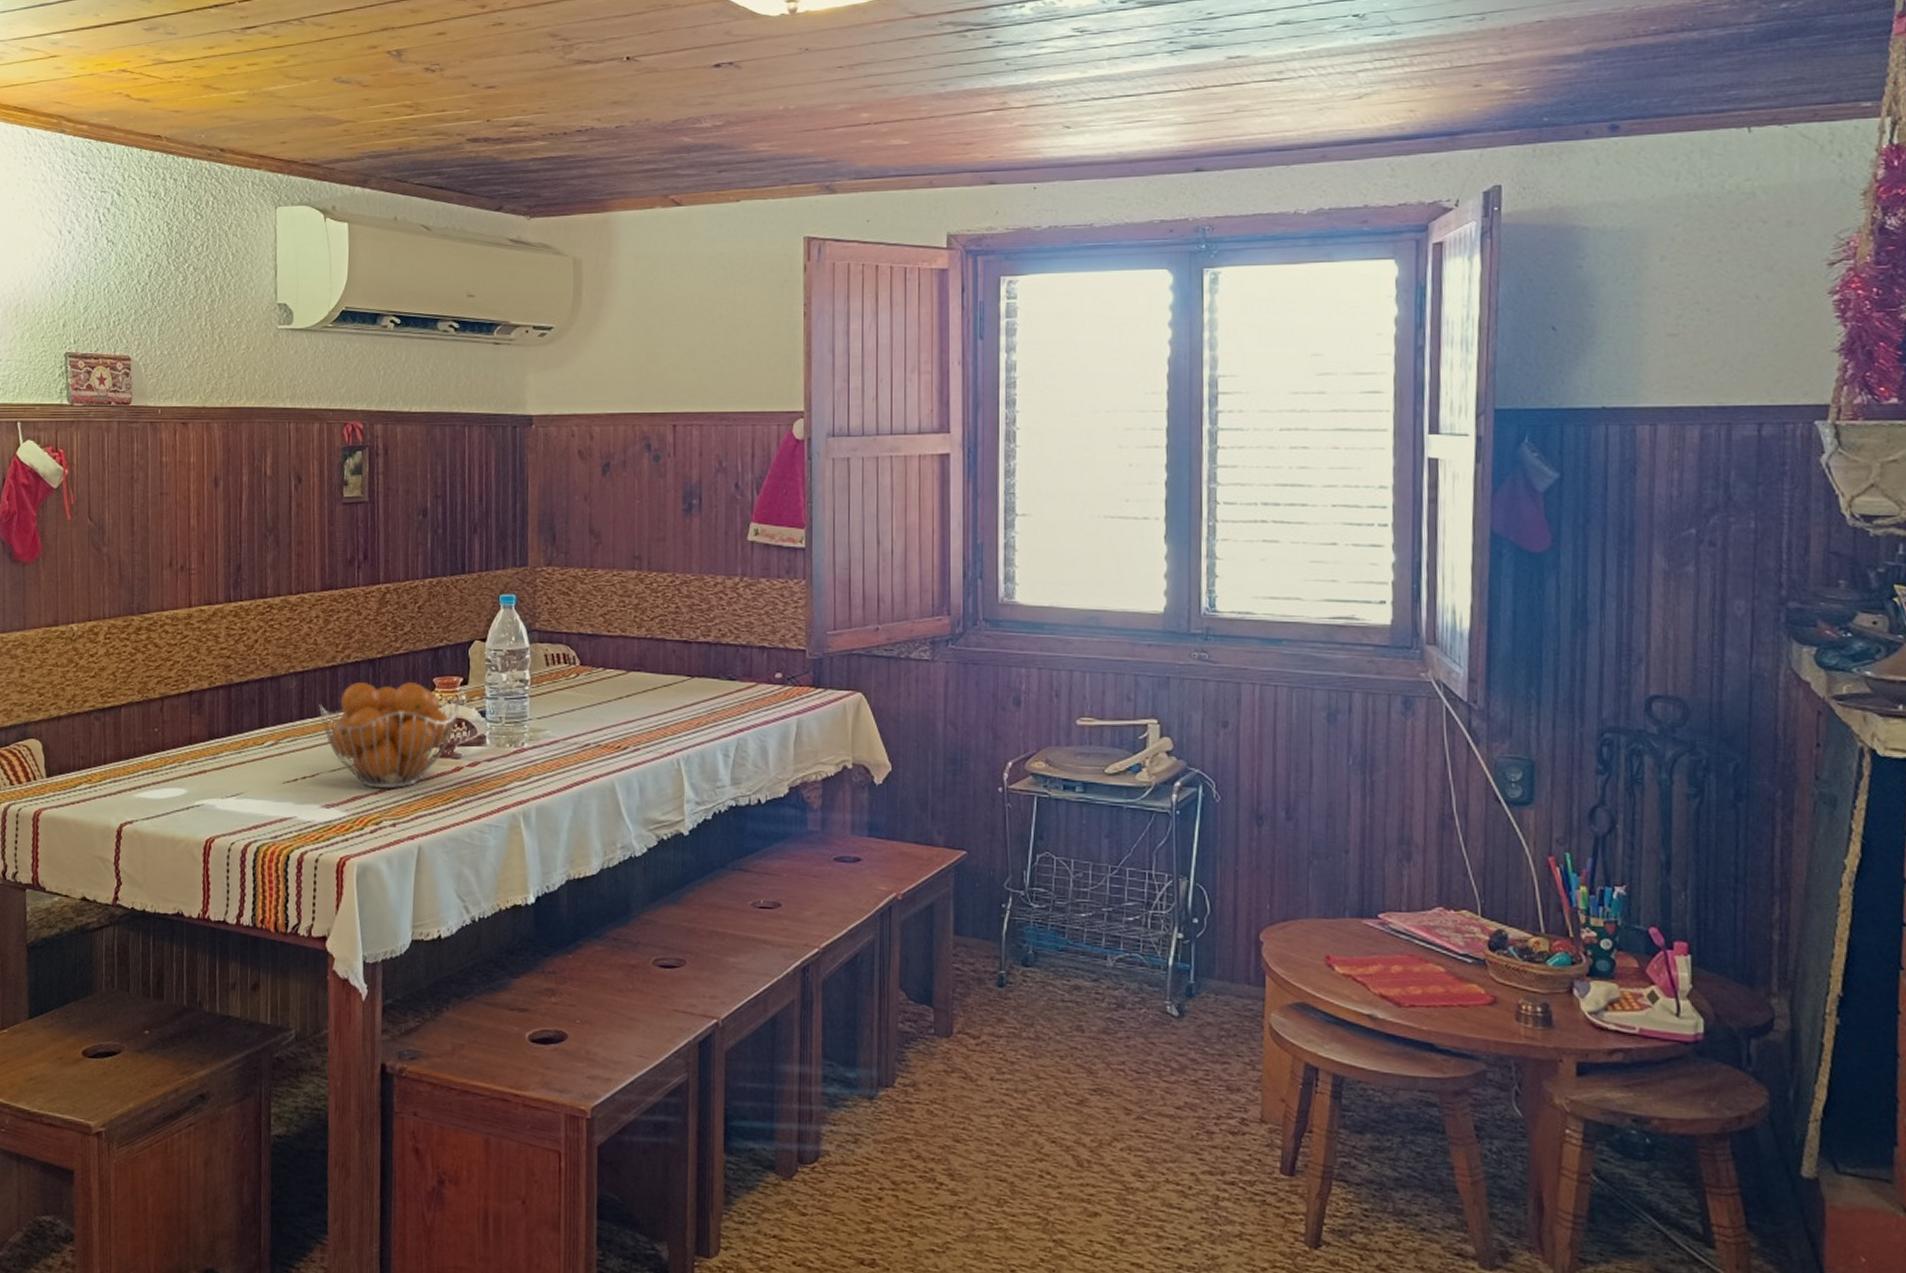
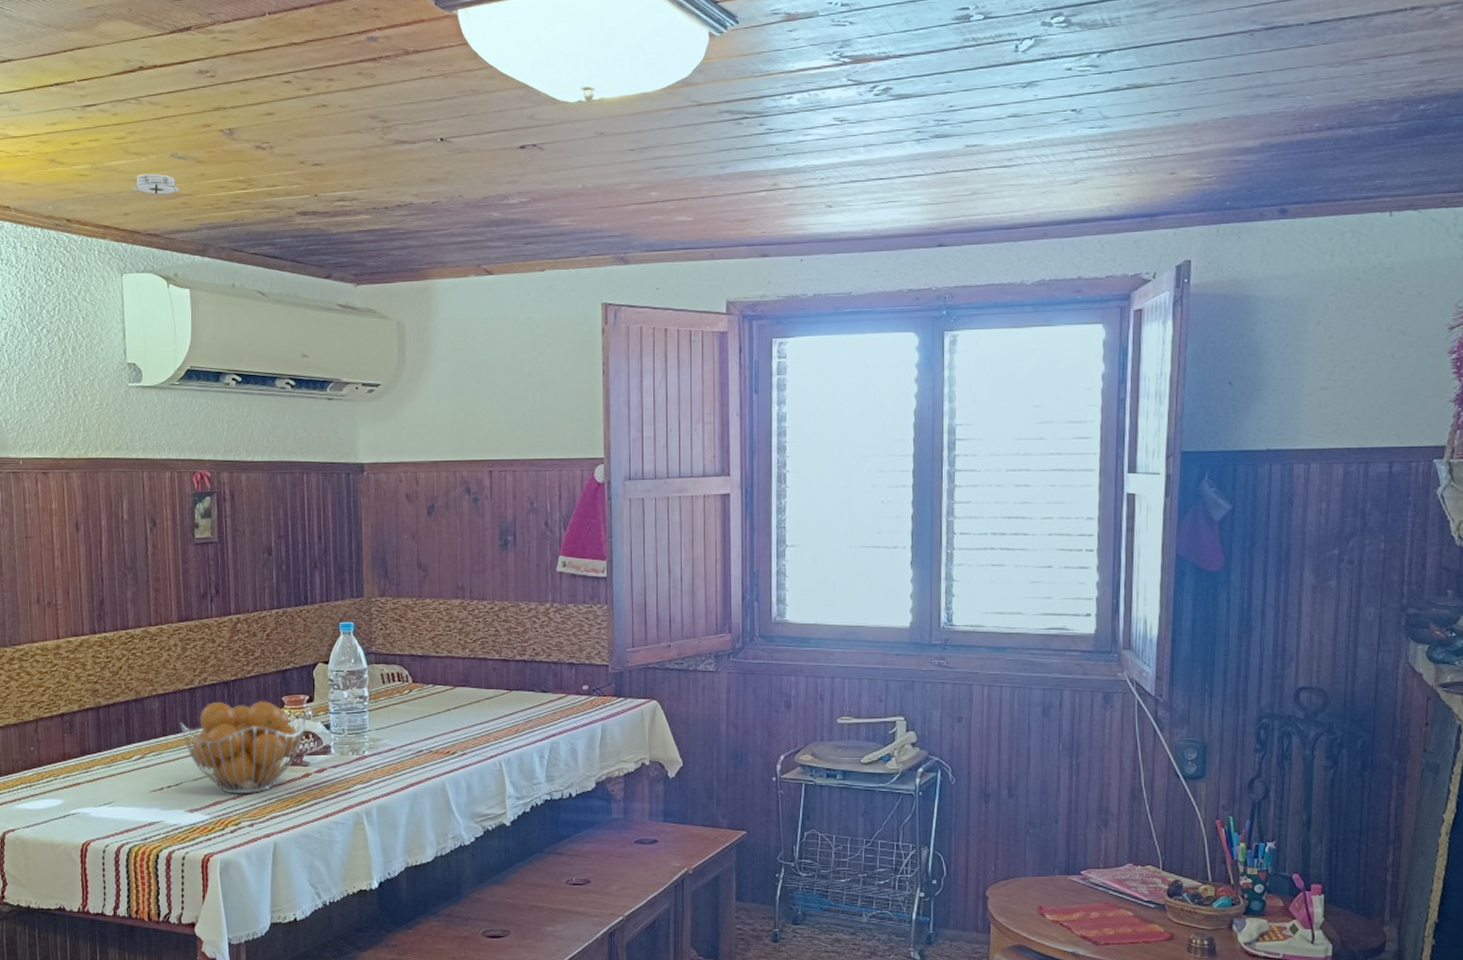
smoke detector: none [290,99,341,121] -> present [132,173,179,194]

